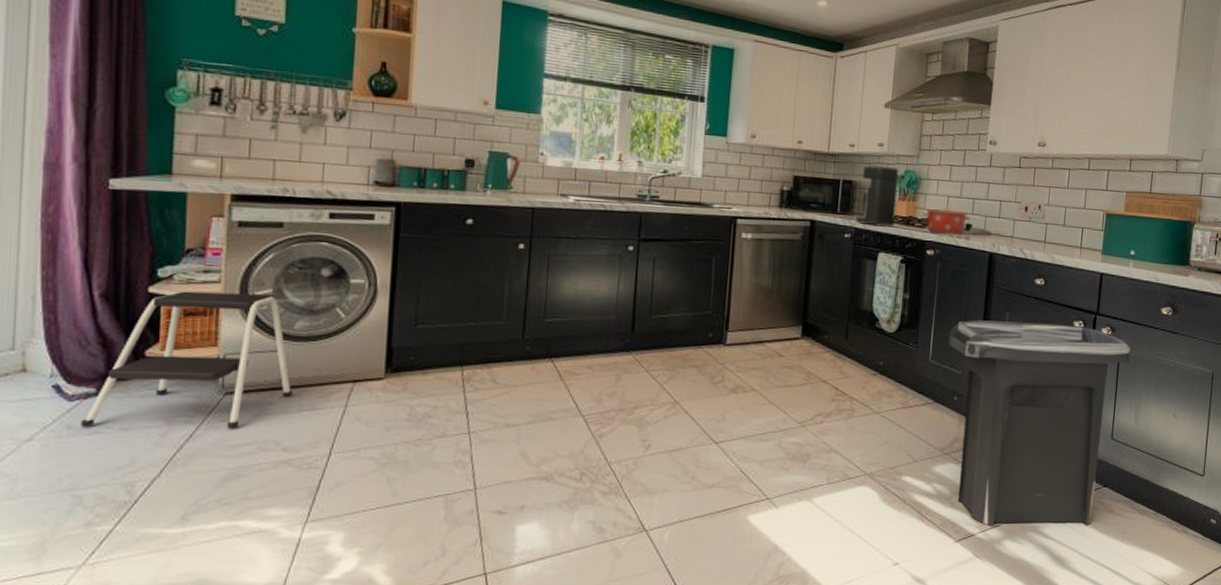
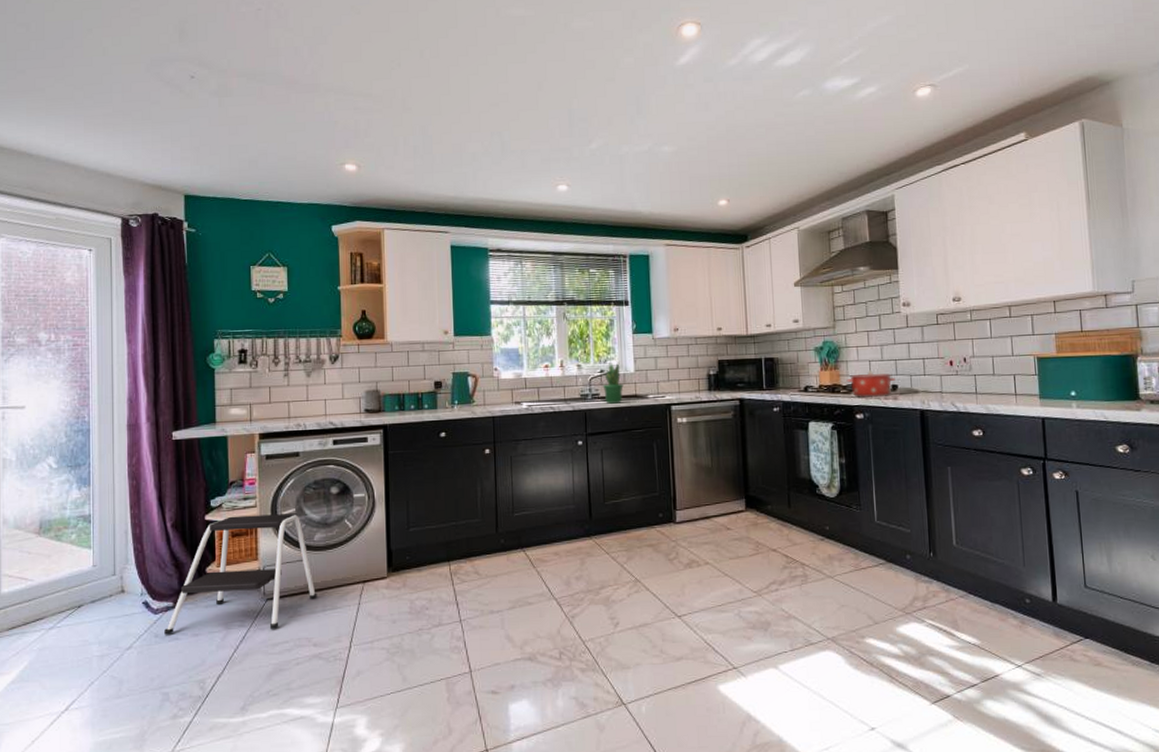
planter: none [663,163,688,210] -> present [602,362,624,404]
coffee maker: present [855,165,899,226] -> none [781,341,821,398]
trash can: present [948,320,1131,526] -> none [891,473,1091,686]

